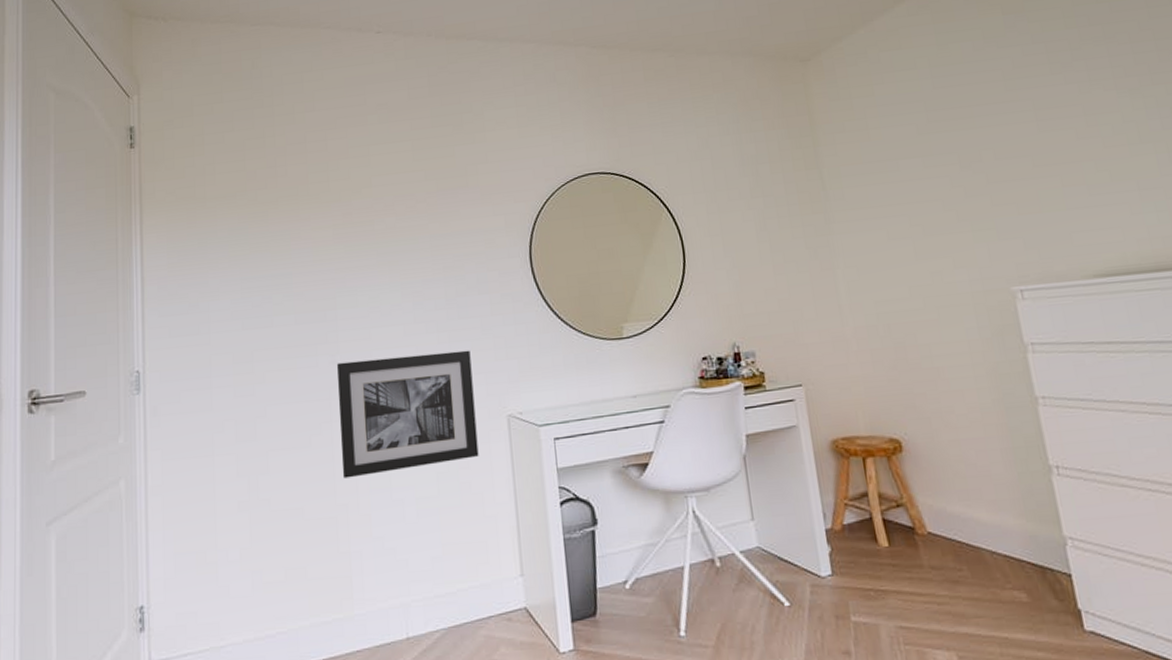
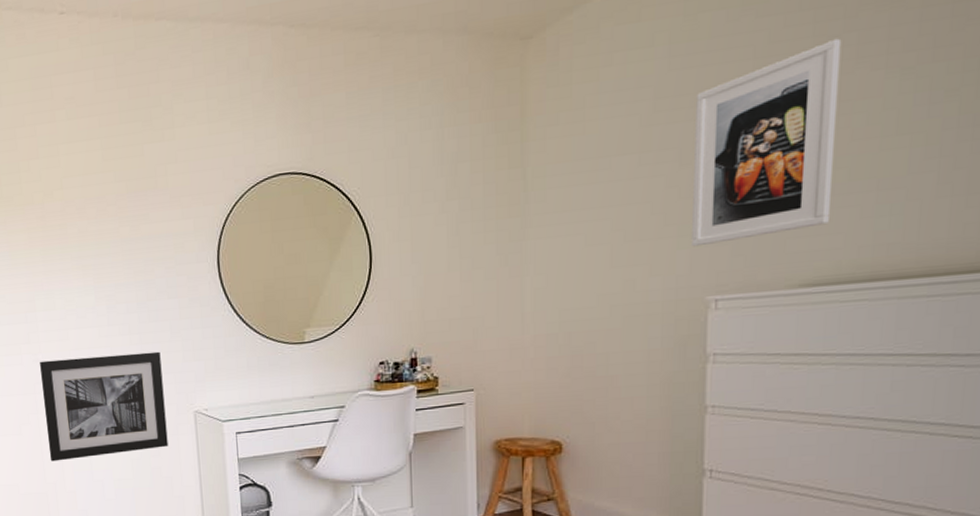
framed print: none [962,65,1105,241] -> present [692,38,842,247]

